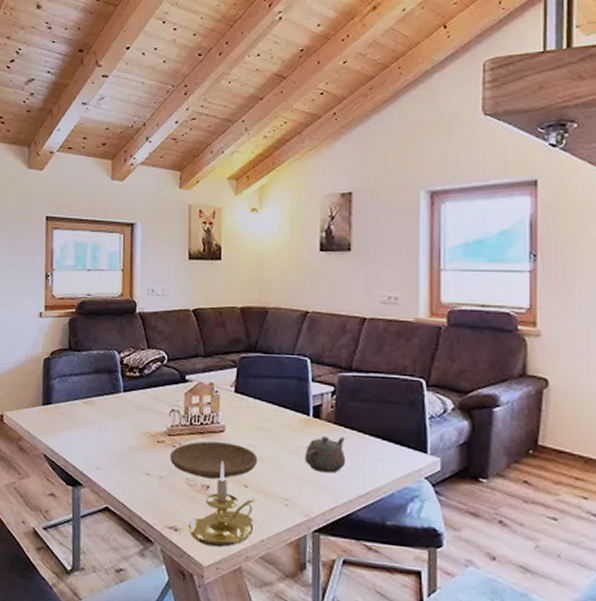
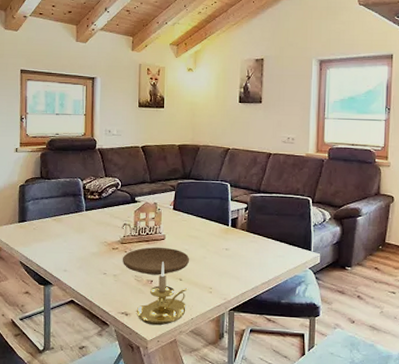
teapot: present [305,436,345,473] -> none [224,241,254,268]

